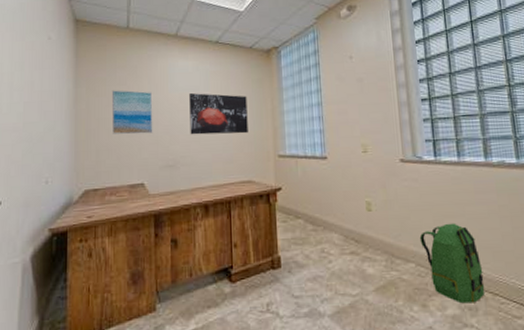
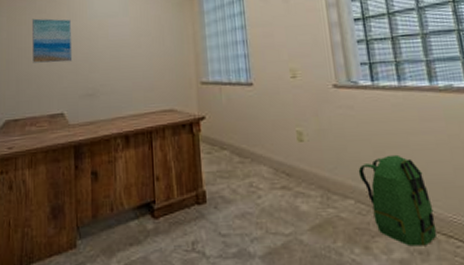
wall art: present [189,93,248,135] -> none [108,19,169,63]

